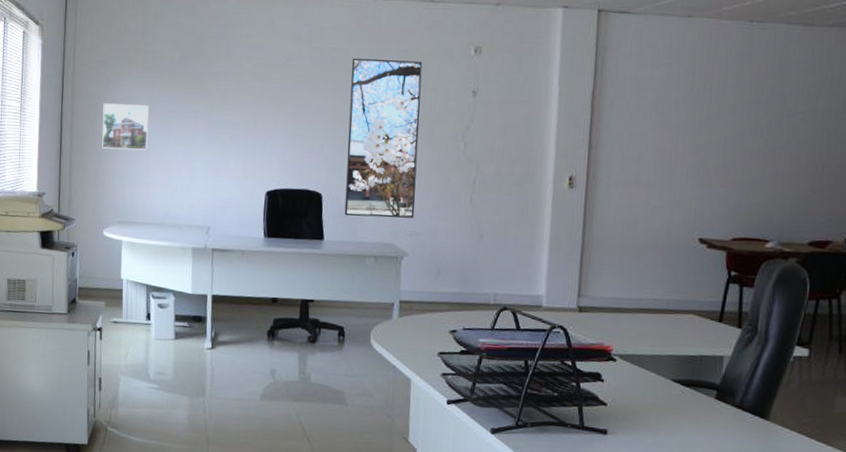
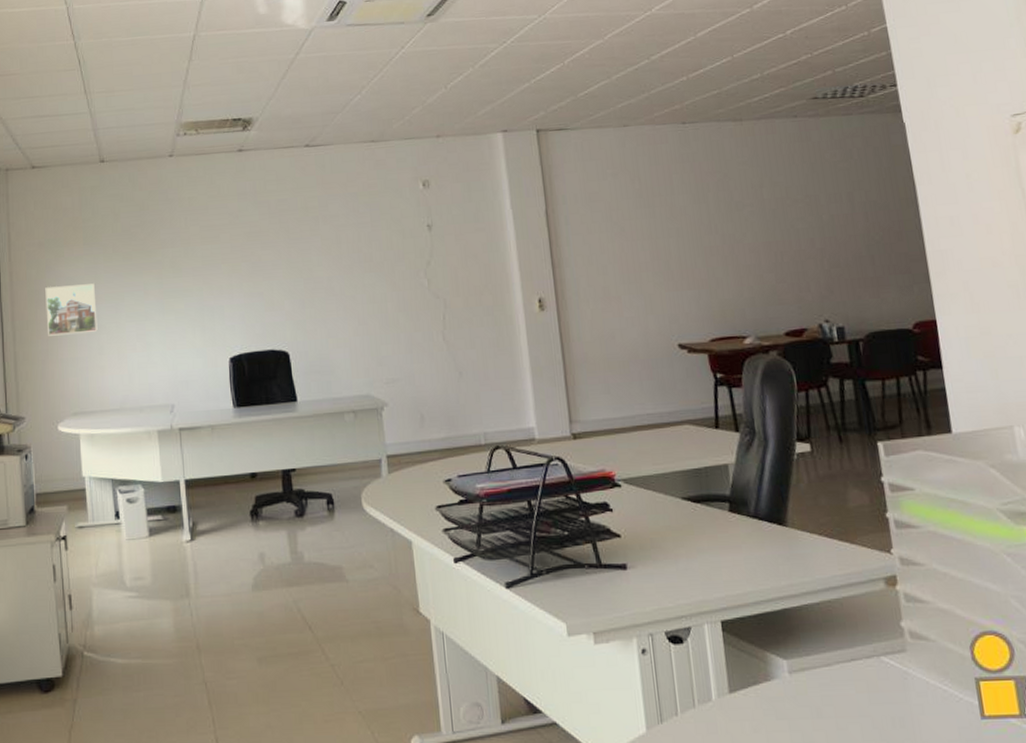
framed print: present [344,58,423,218] -> none [301,202,389,372]

